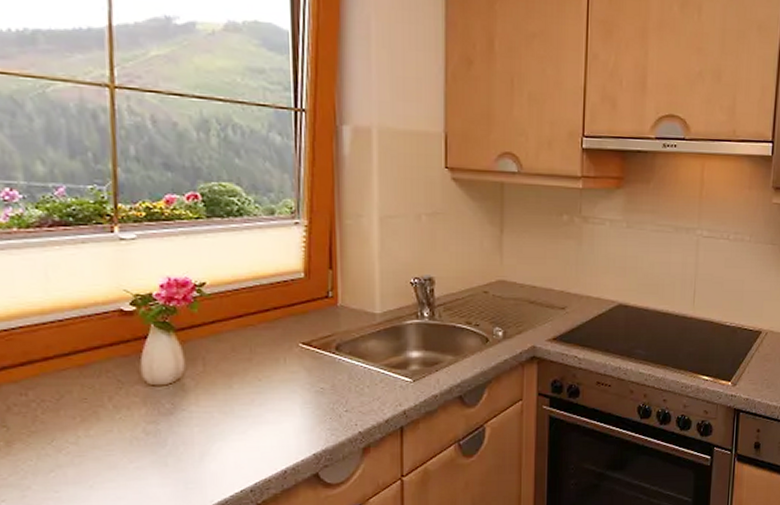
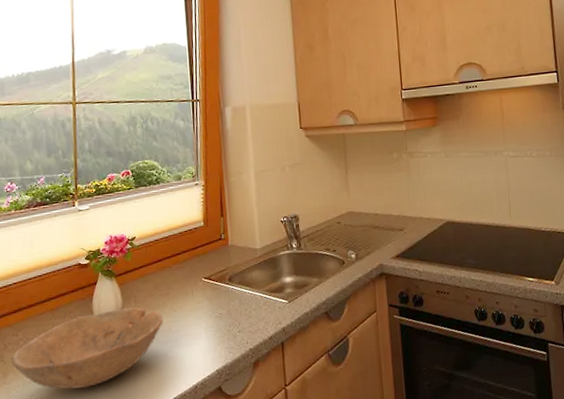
bowl: none [17,372,244,466] -> present [11,307,164,390]

